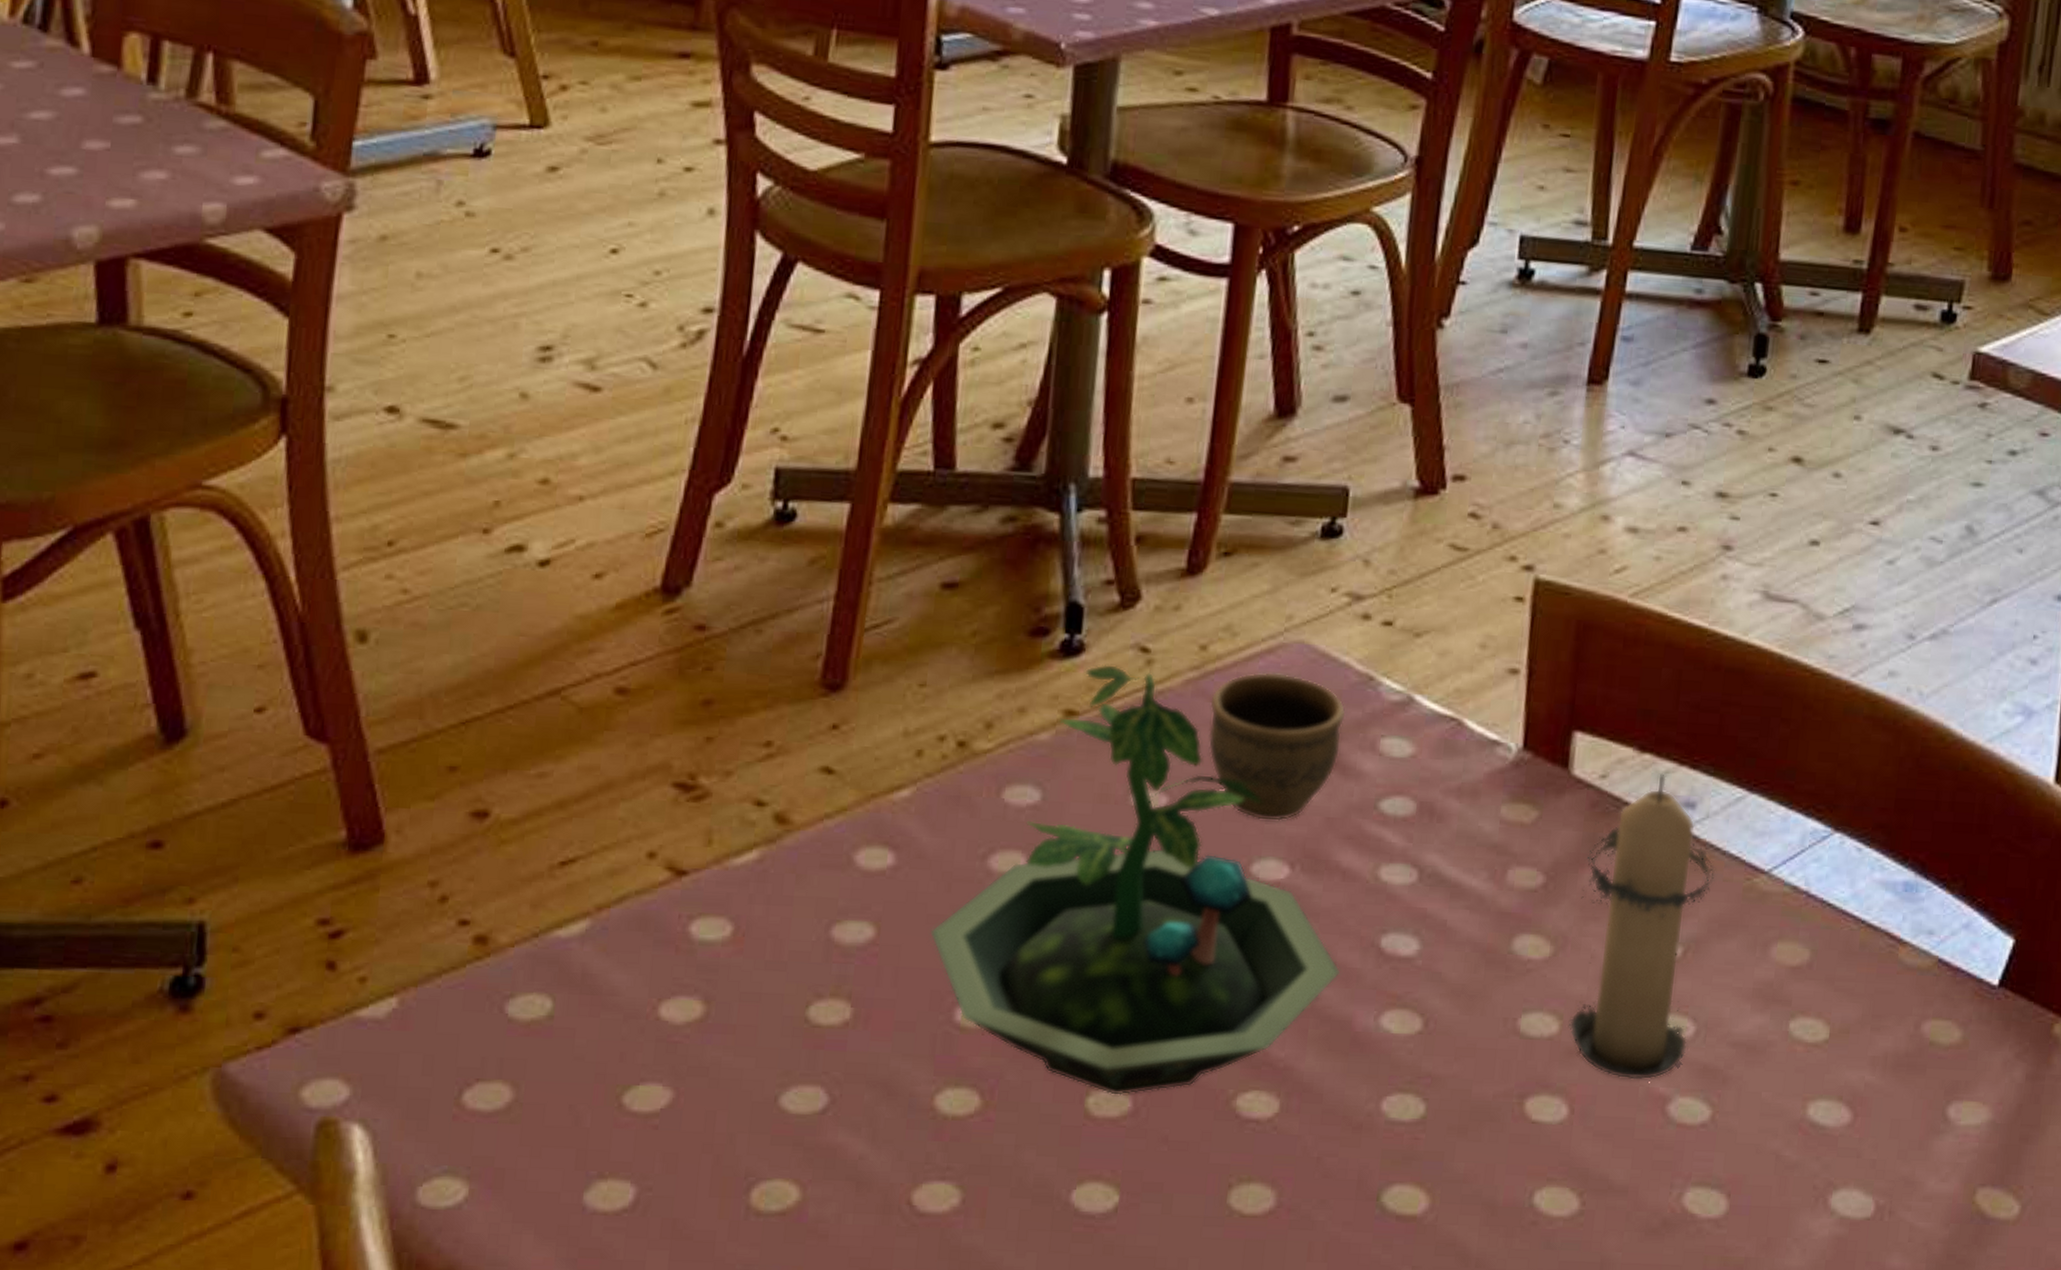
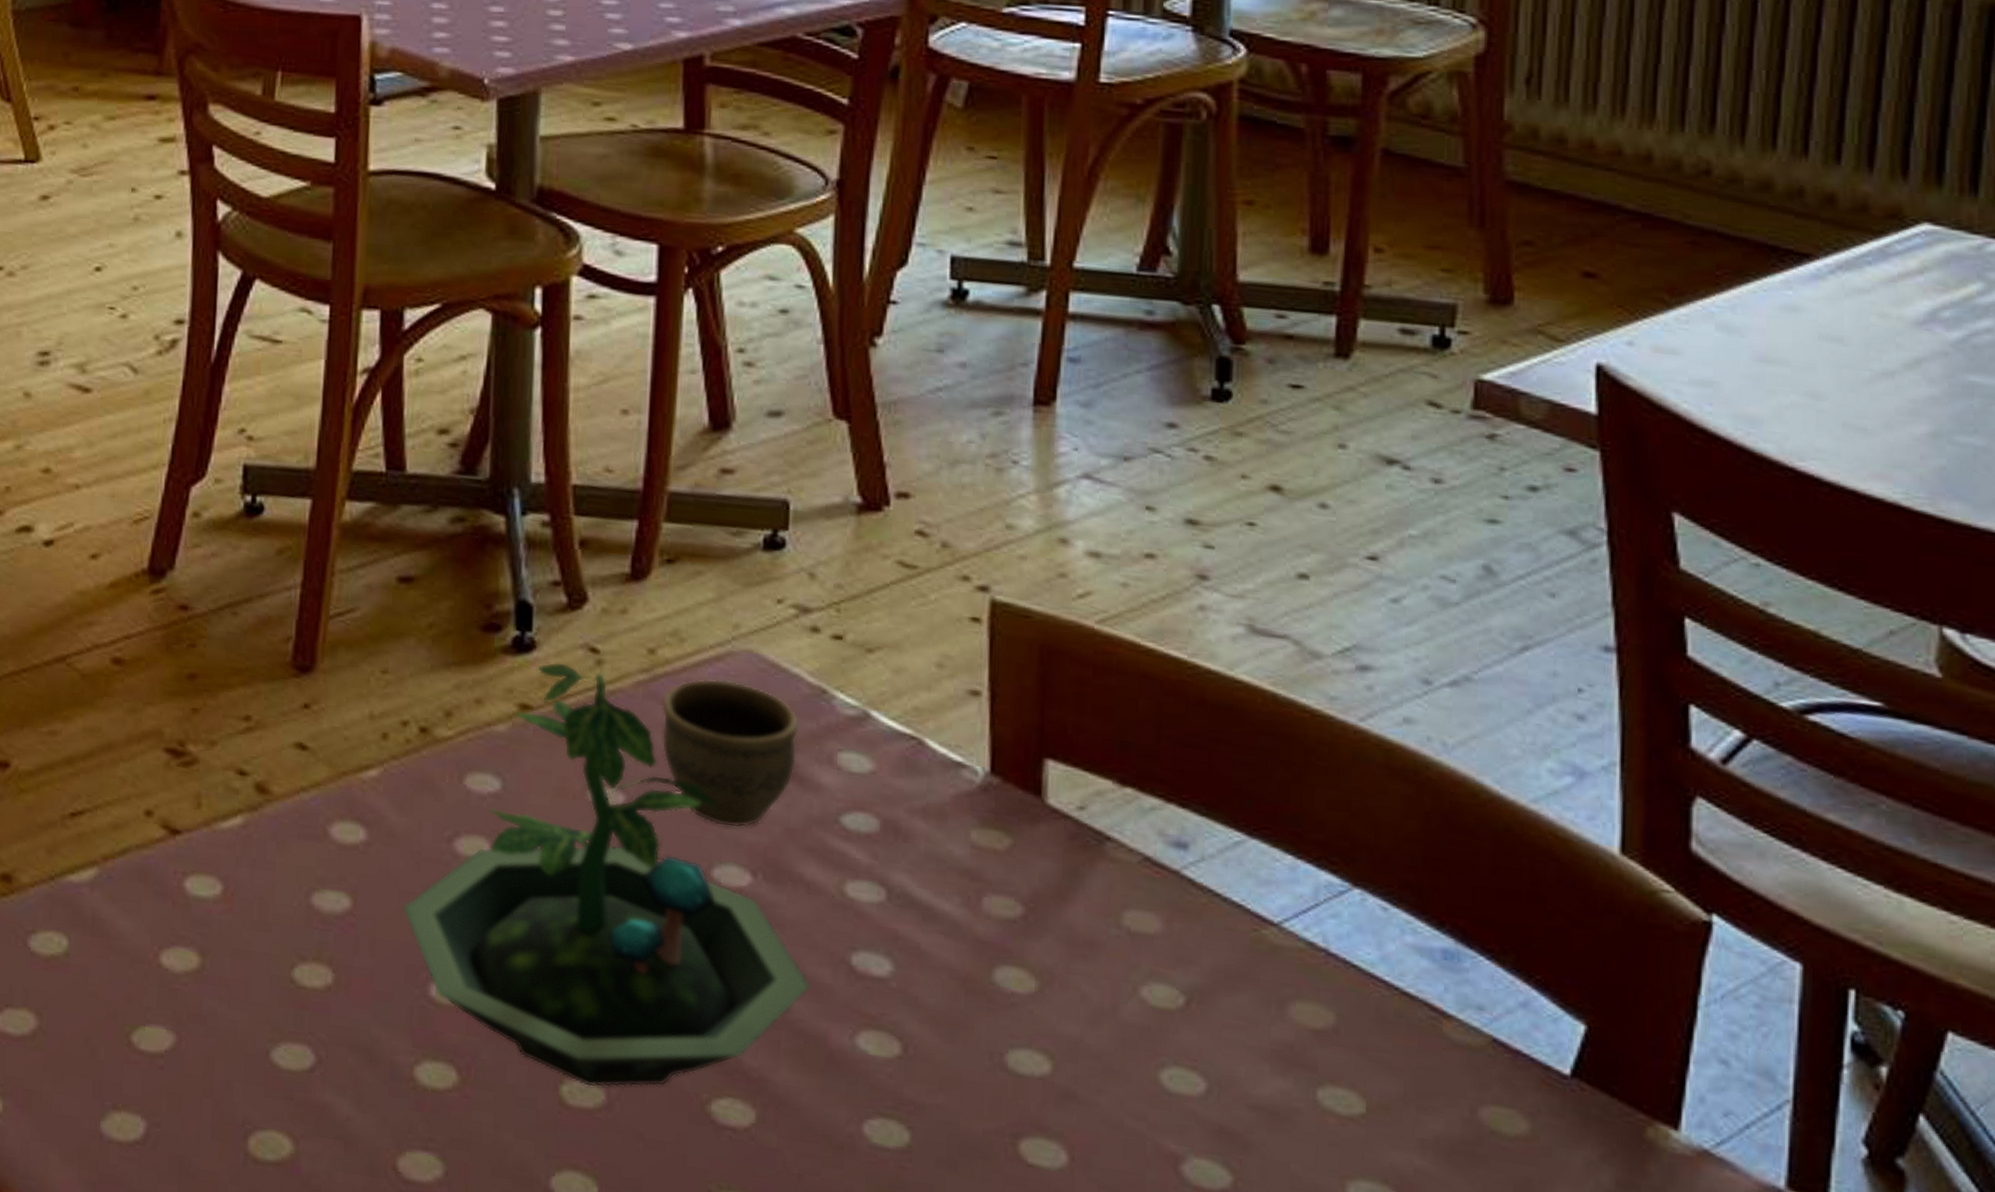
candle: present [1568,773,1715,1080] -> none [1061,809,1216,1135]

